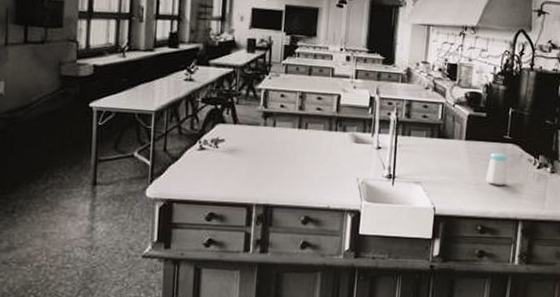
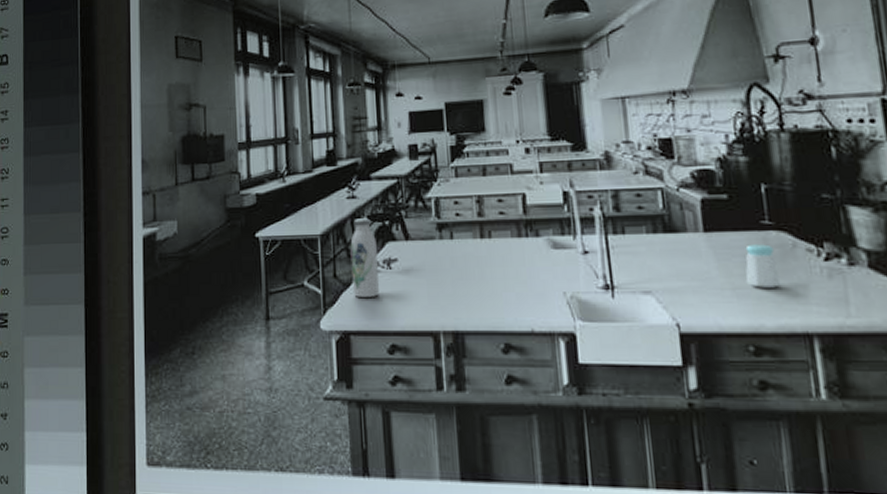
water bottle: none [180,100,207,171] -> present [350,218,379,297]

